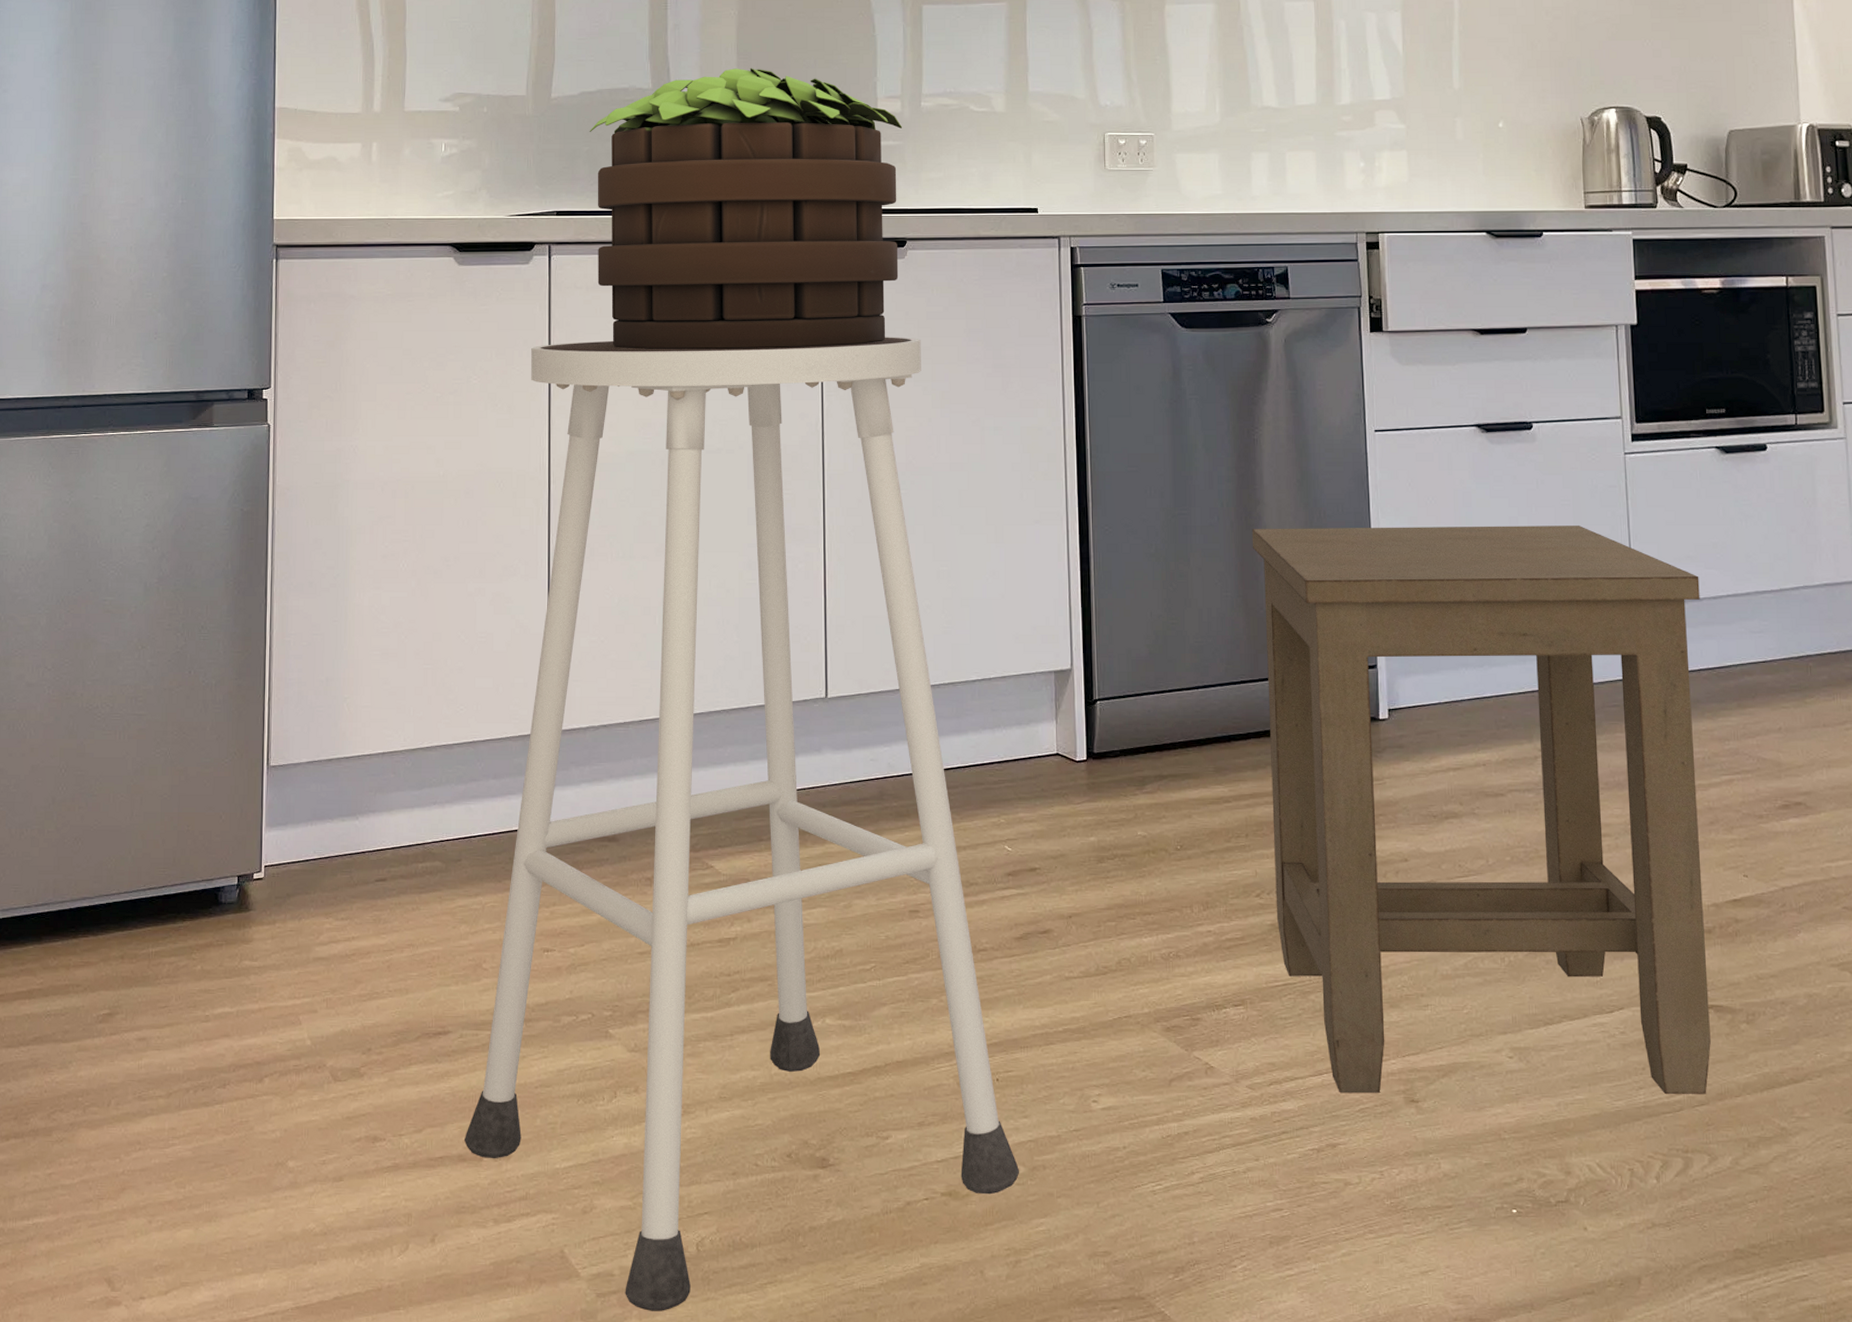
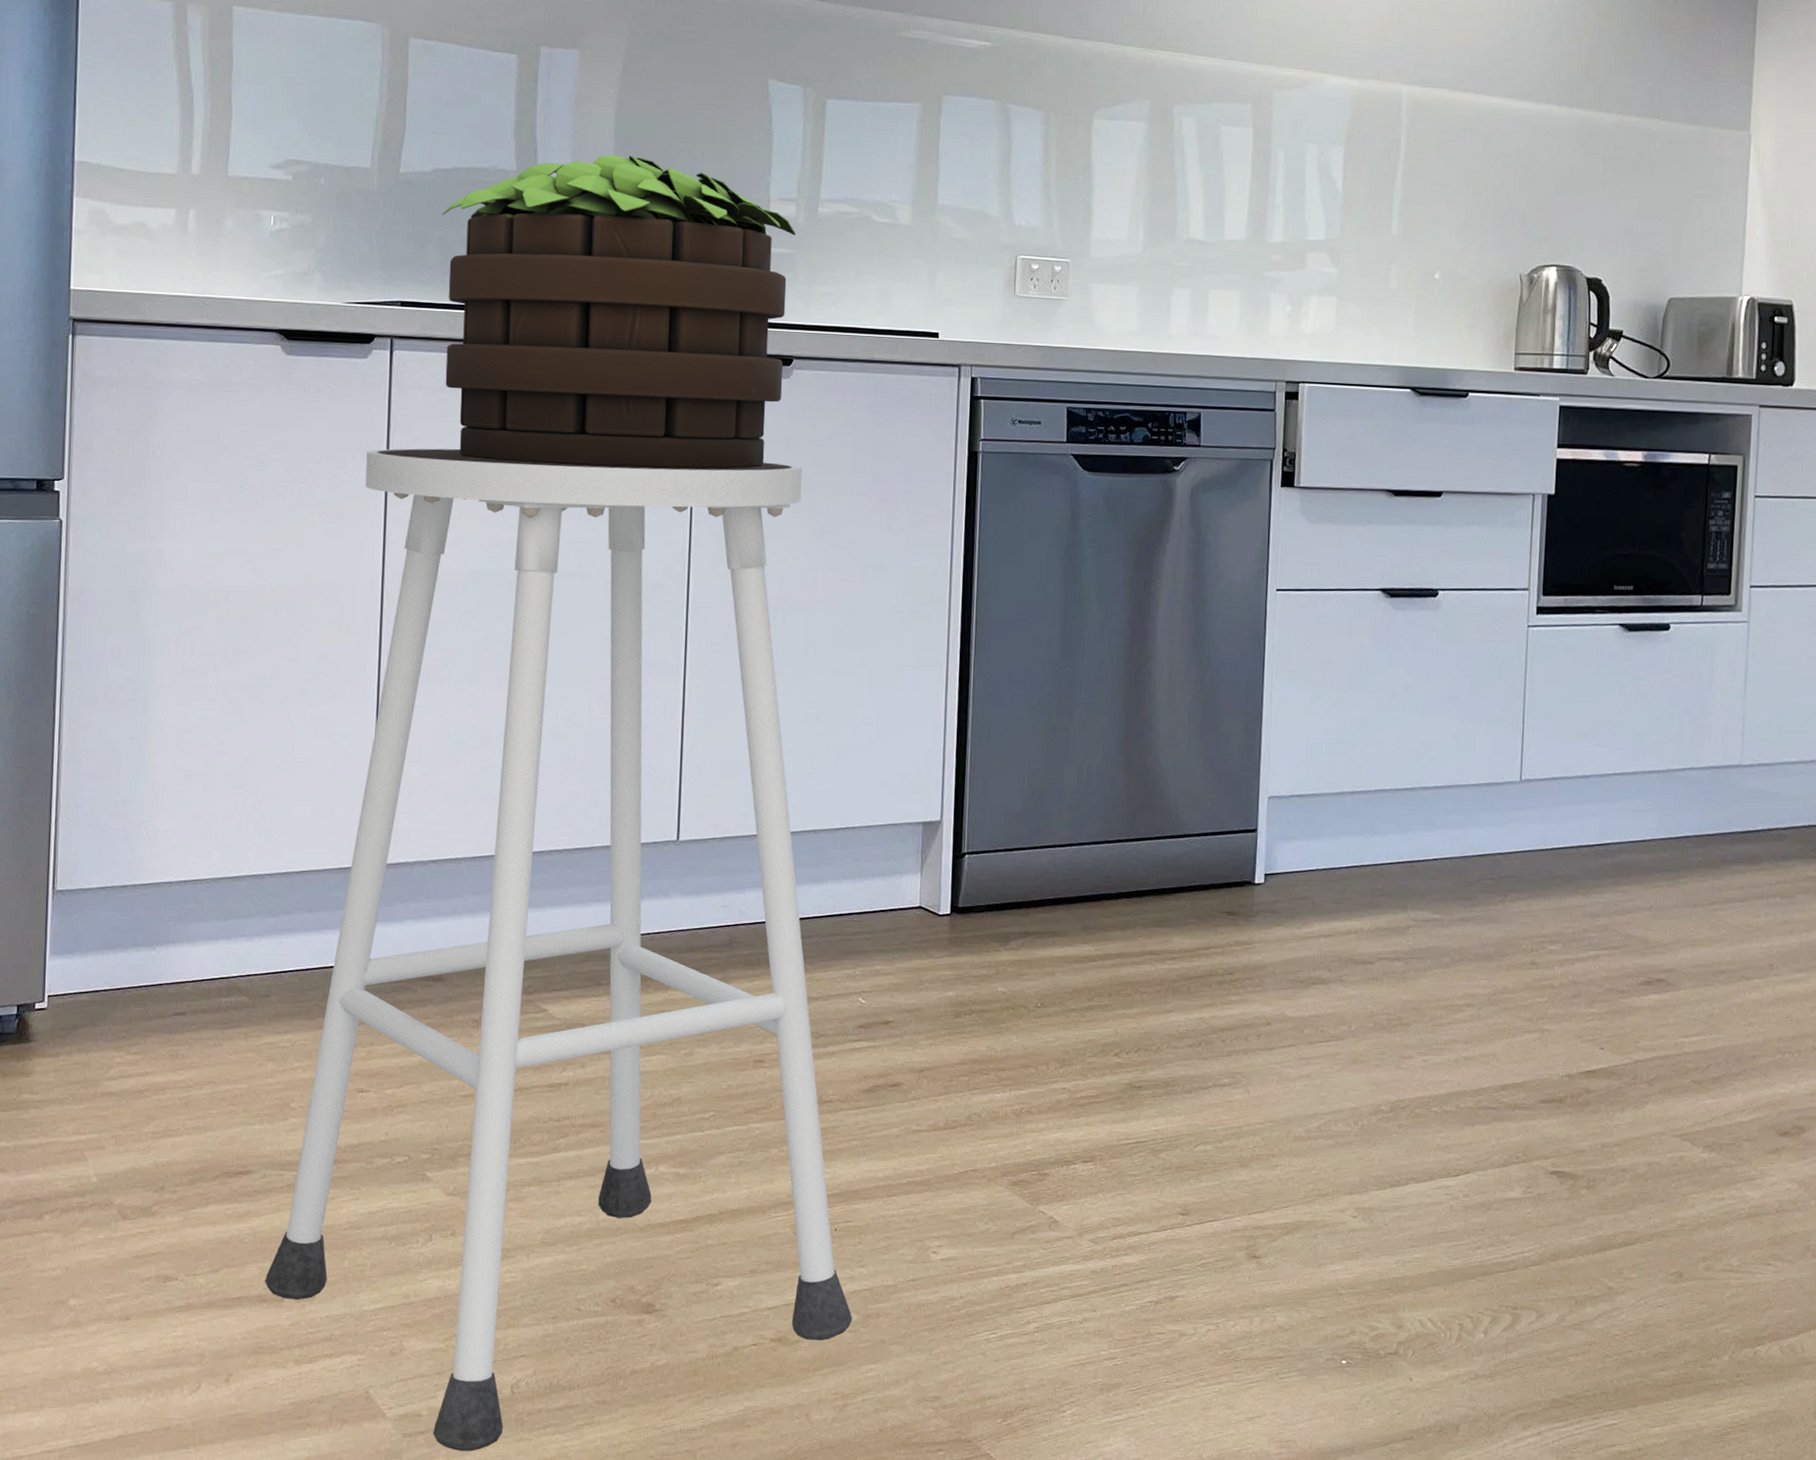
side table: present [1251,526,1711,1094] -> none [1133,685,1589,1255]

